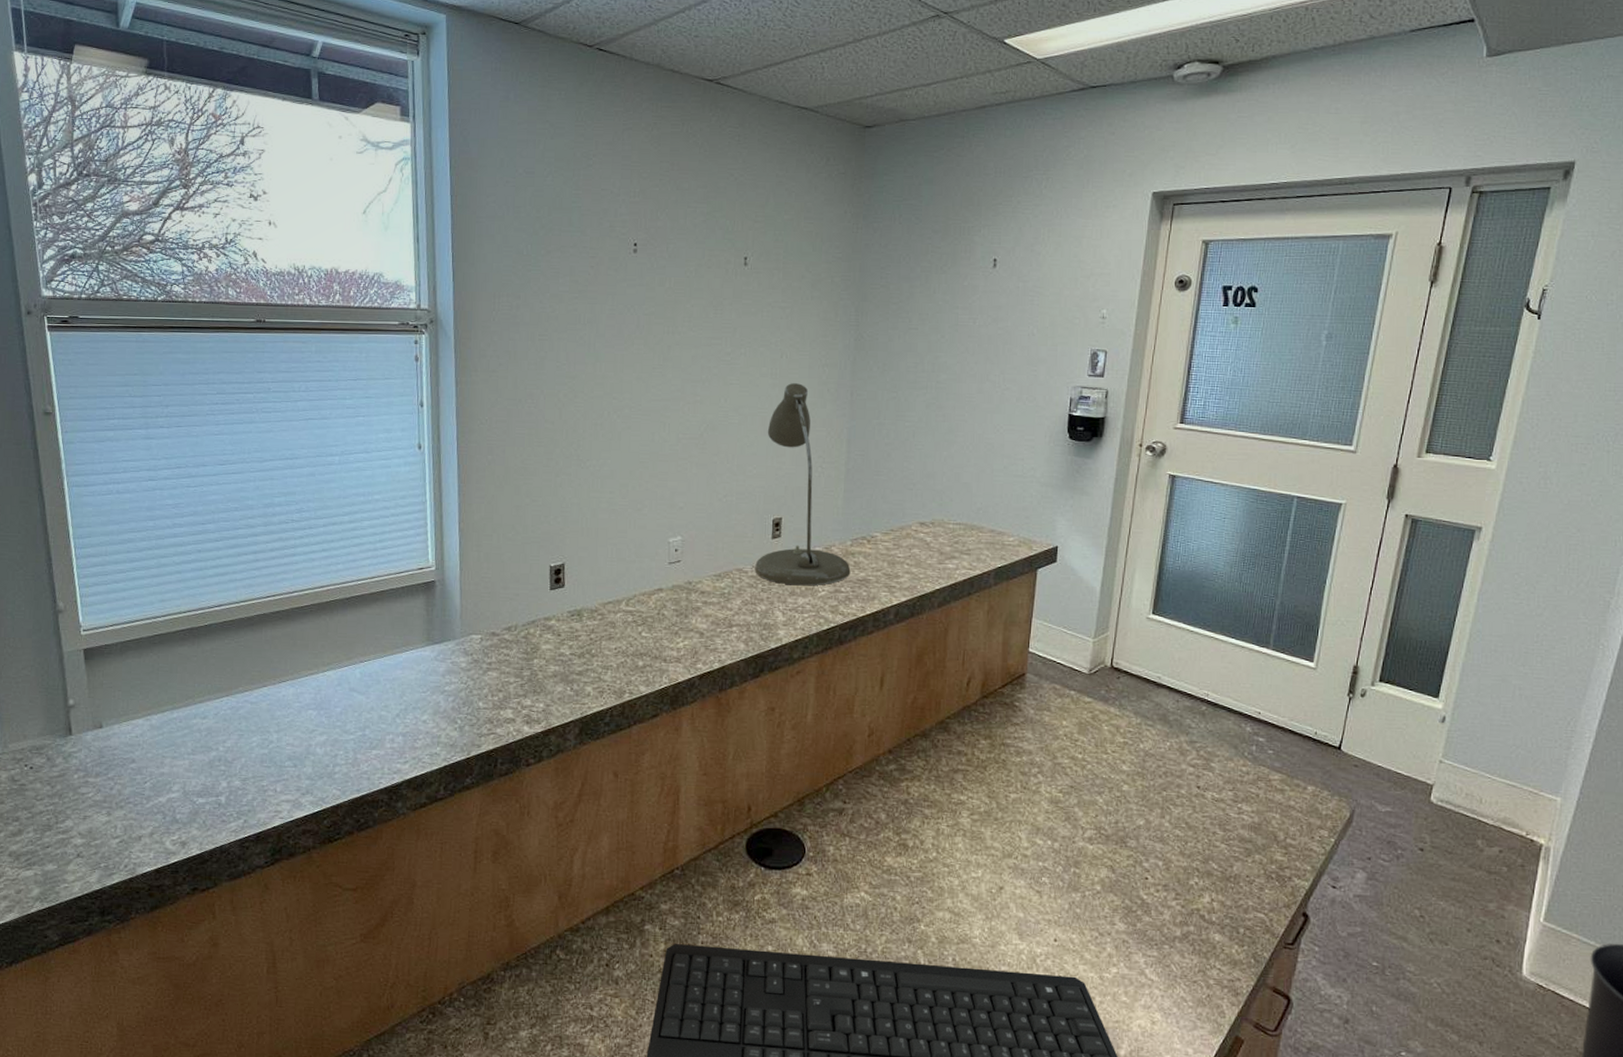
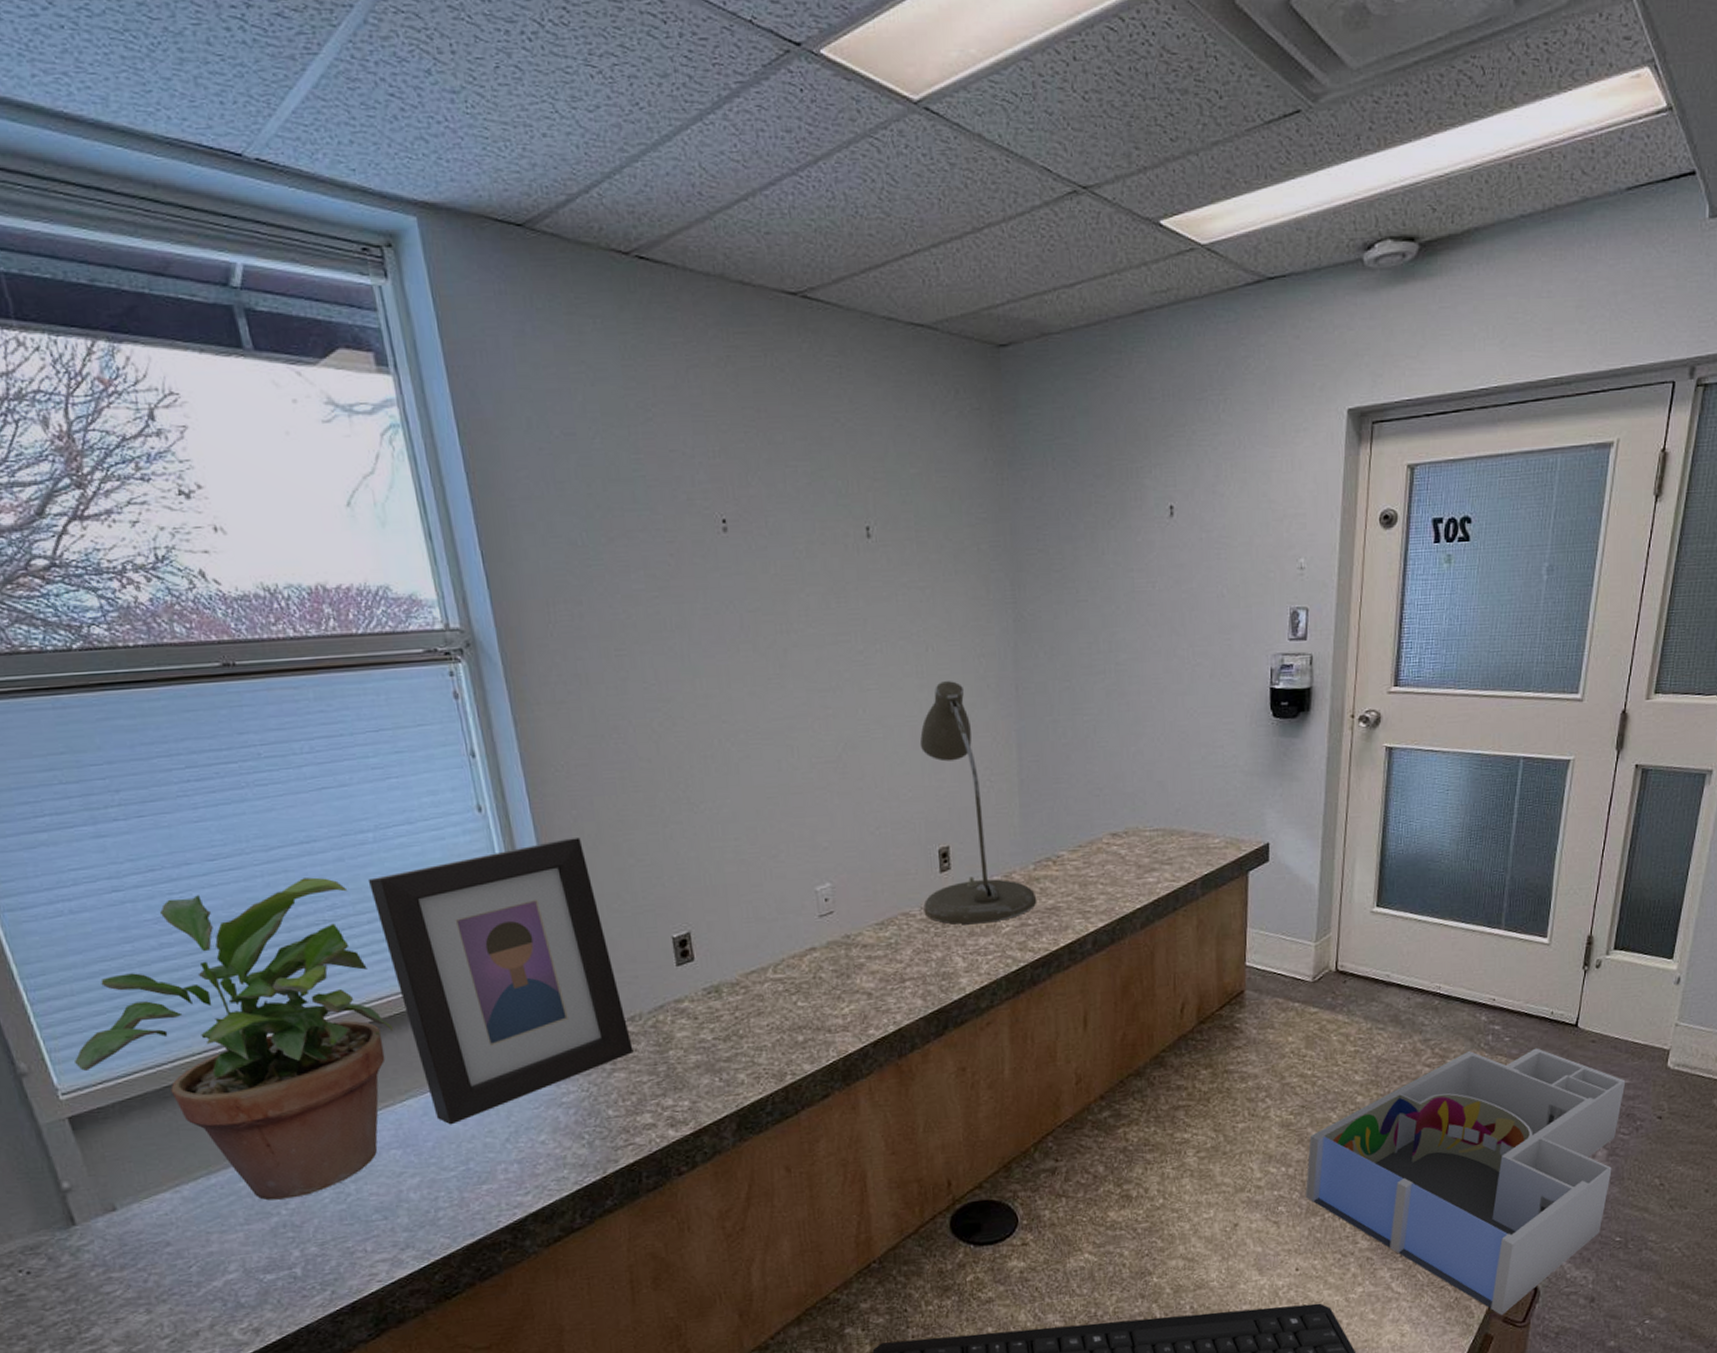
potted plant: none [97,486,328,738] -> present [74,877,394,1201]
picture frame: none [329,477,506,697] -> present [367,838,634,1125]
desk organizer: none [1068,757,1388,1021] -> present [1305,1048,1626,1316]

